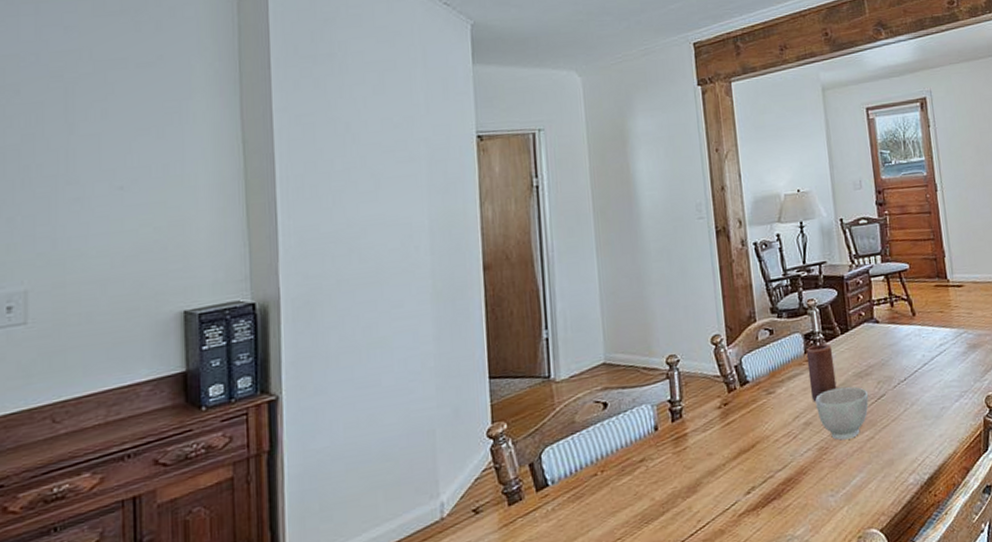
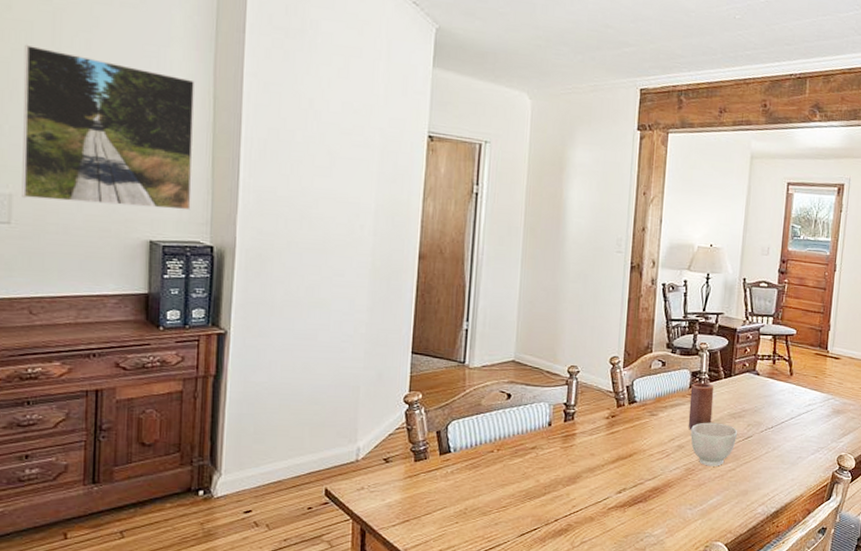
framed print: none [35,126,227,292] -> present [22,44,196,211]

